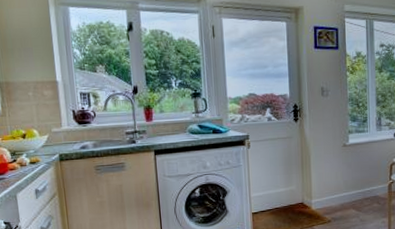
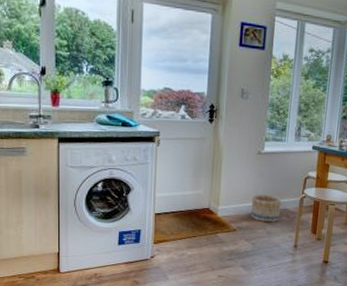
basket: none [342,184,371,211] -> present [251,194,282,222]

